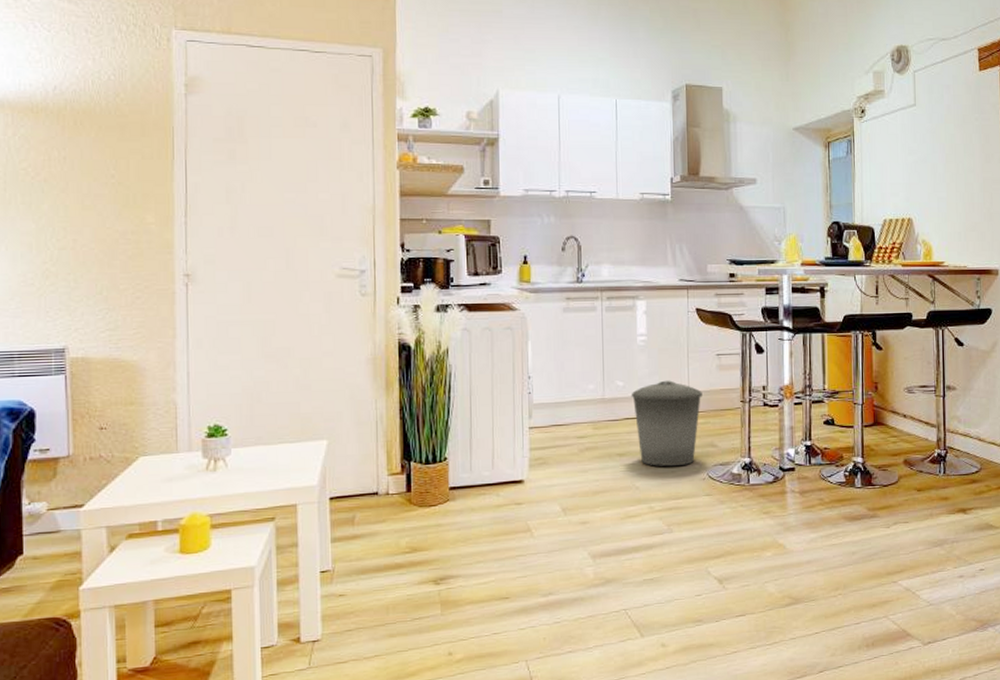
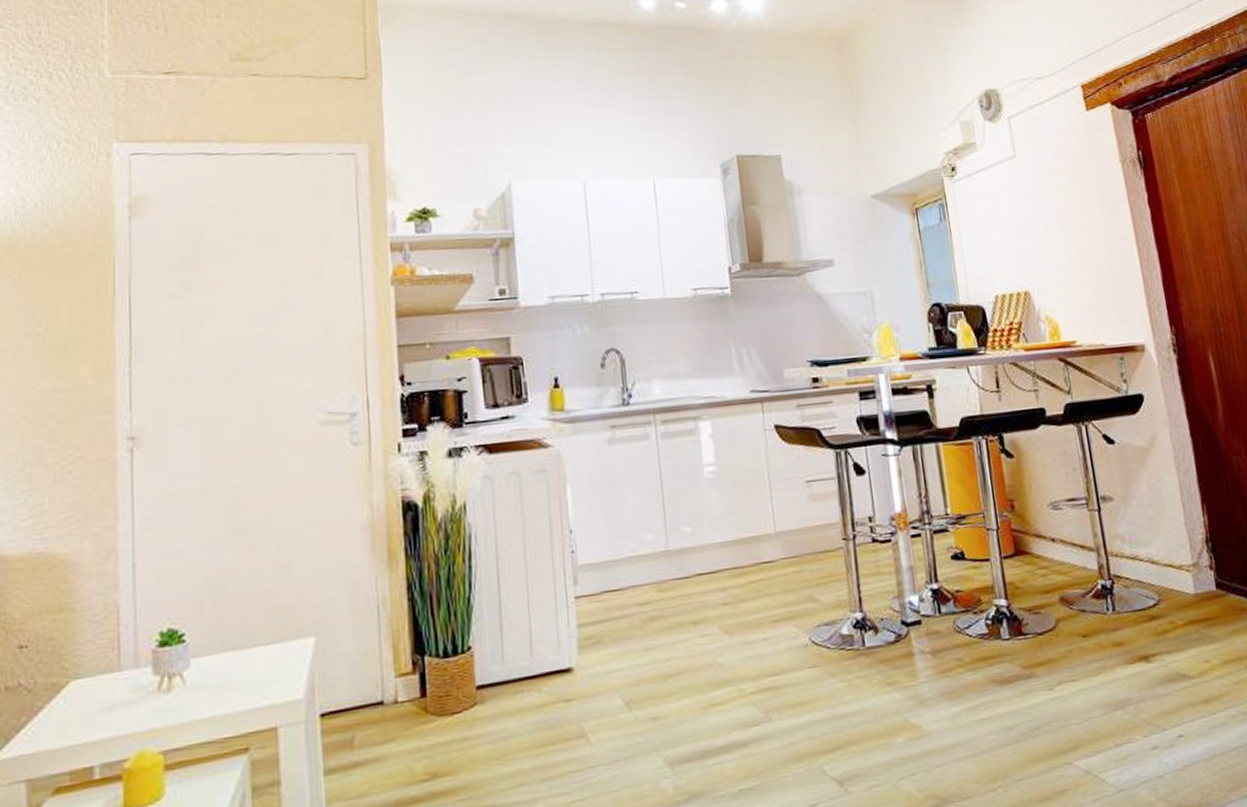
trash can: present [631,380,702,466] -> none [702,519,793,634]

